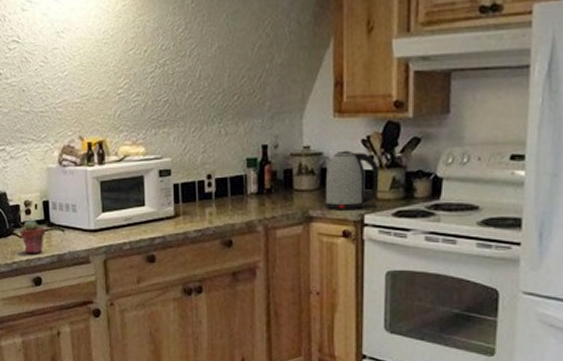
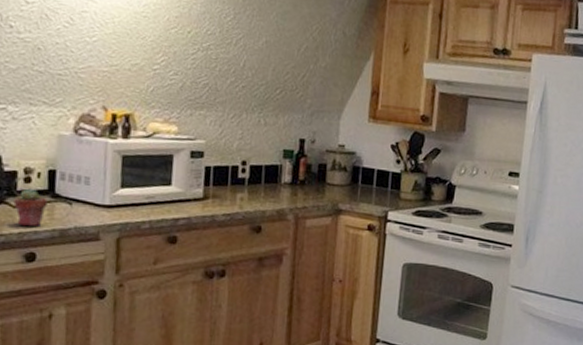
kettle: present [325,150,380,209] -> none [355,152,405,206]

